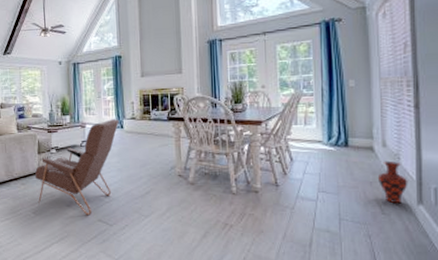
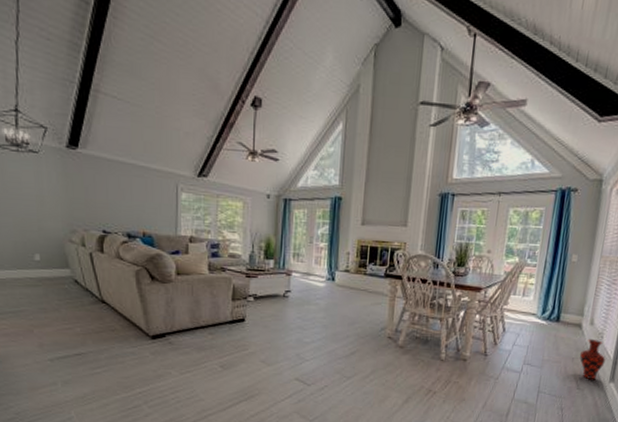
armchair: present [35,119,119,216] -> none [227,269,330,374]

